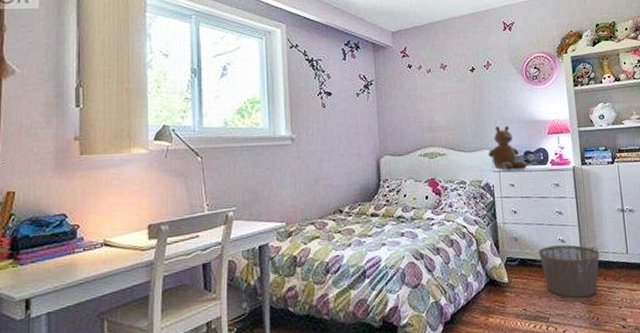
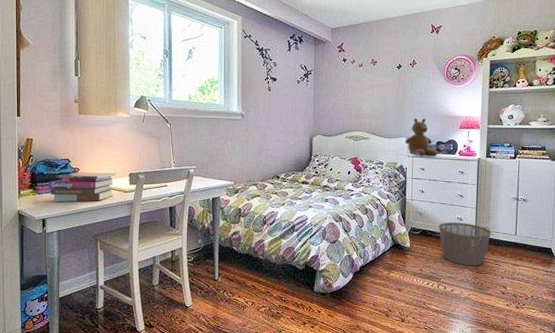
books: none [35,226,131,274] -> present [48,172,117,202]

